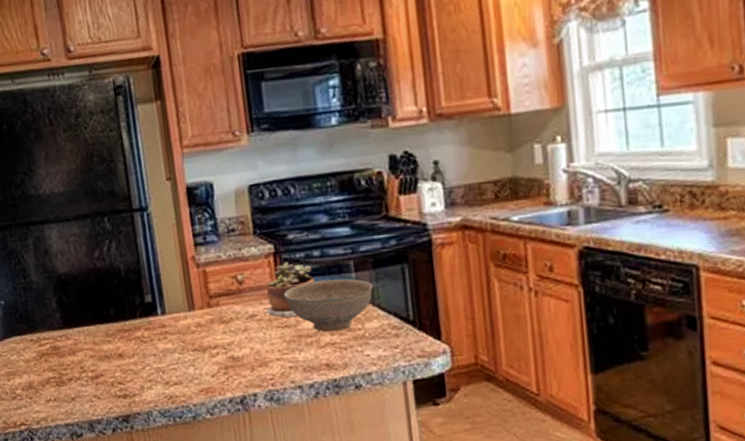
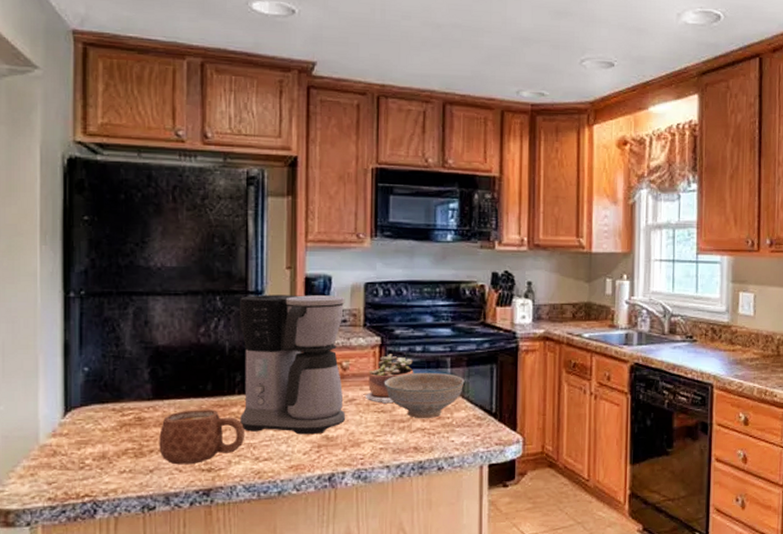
mug: none [74,335,153,392] -> present [159,409,245,465]
coffee maker: none [127,203,250,357] -> present [239,294,346,435]

